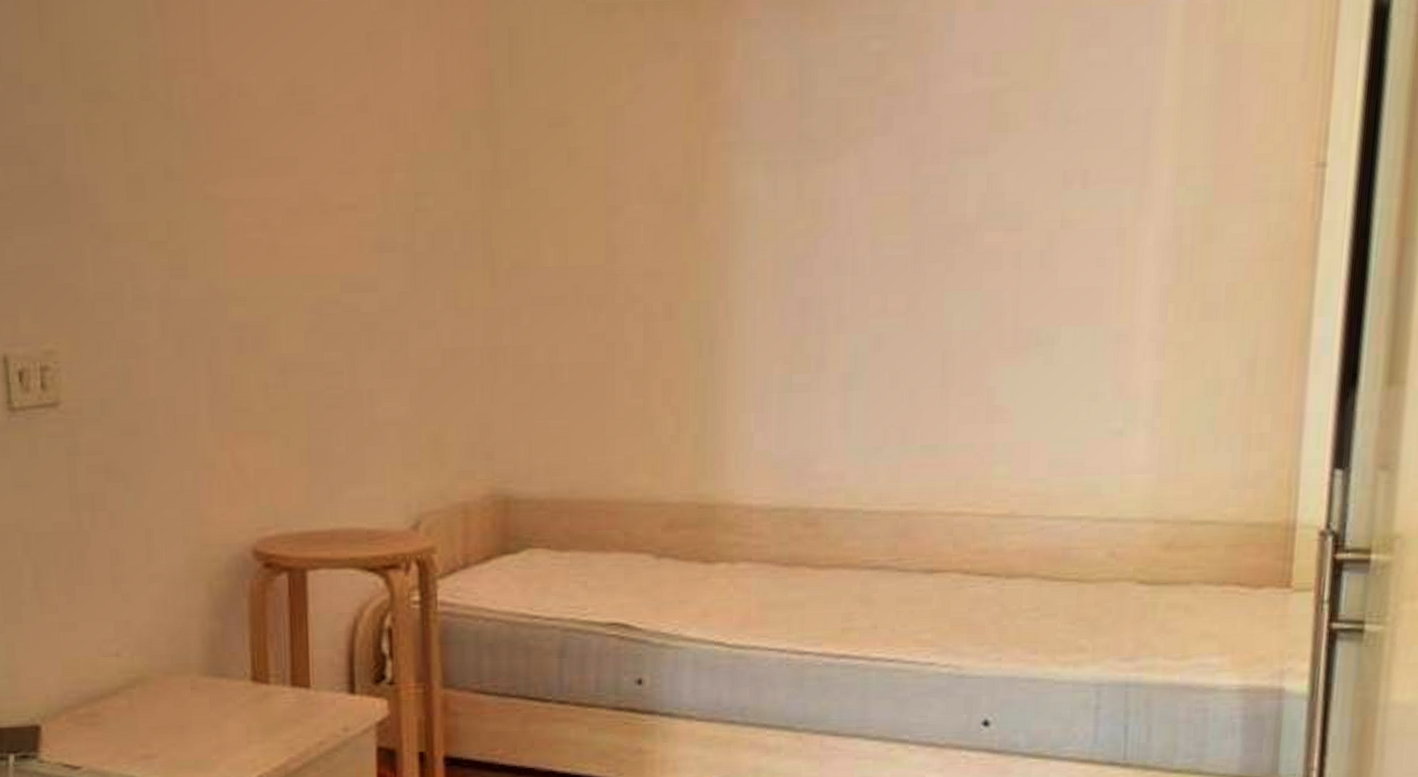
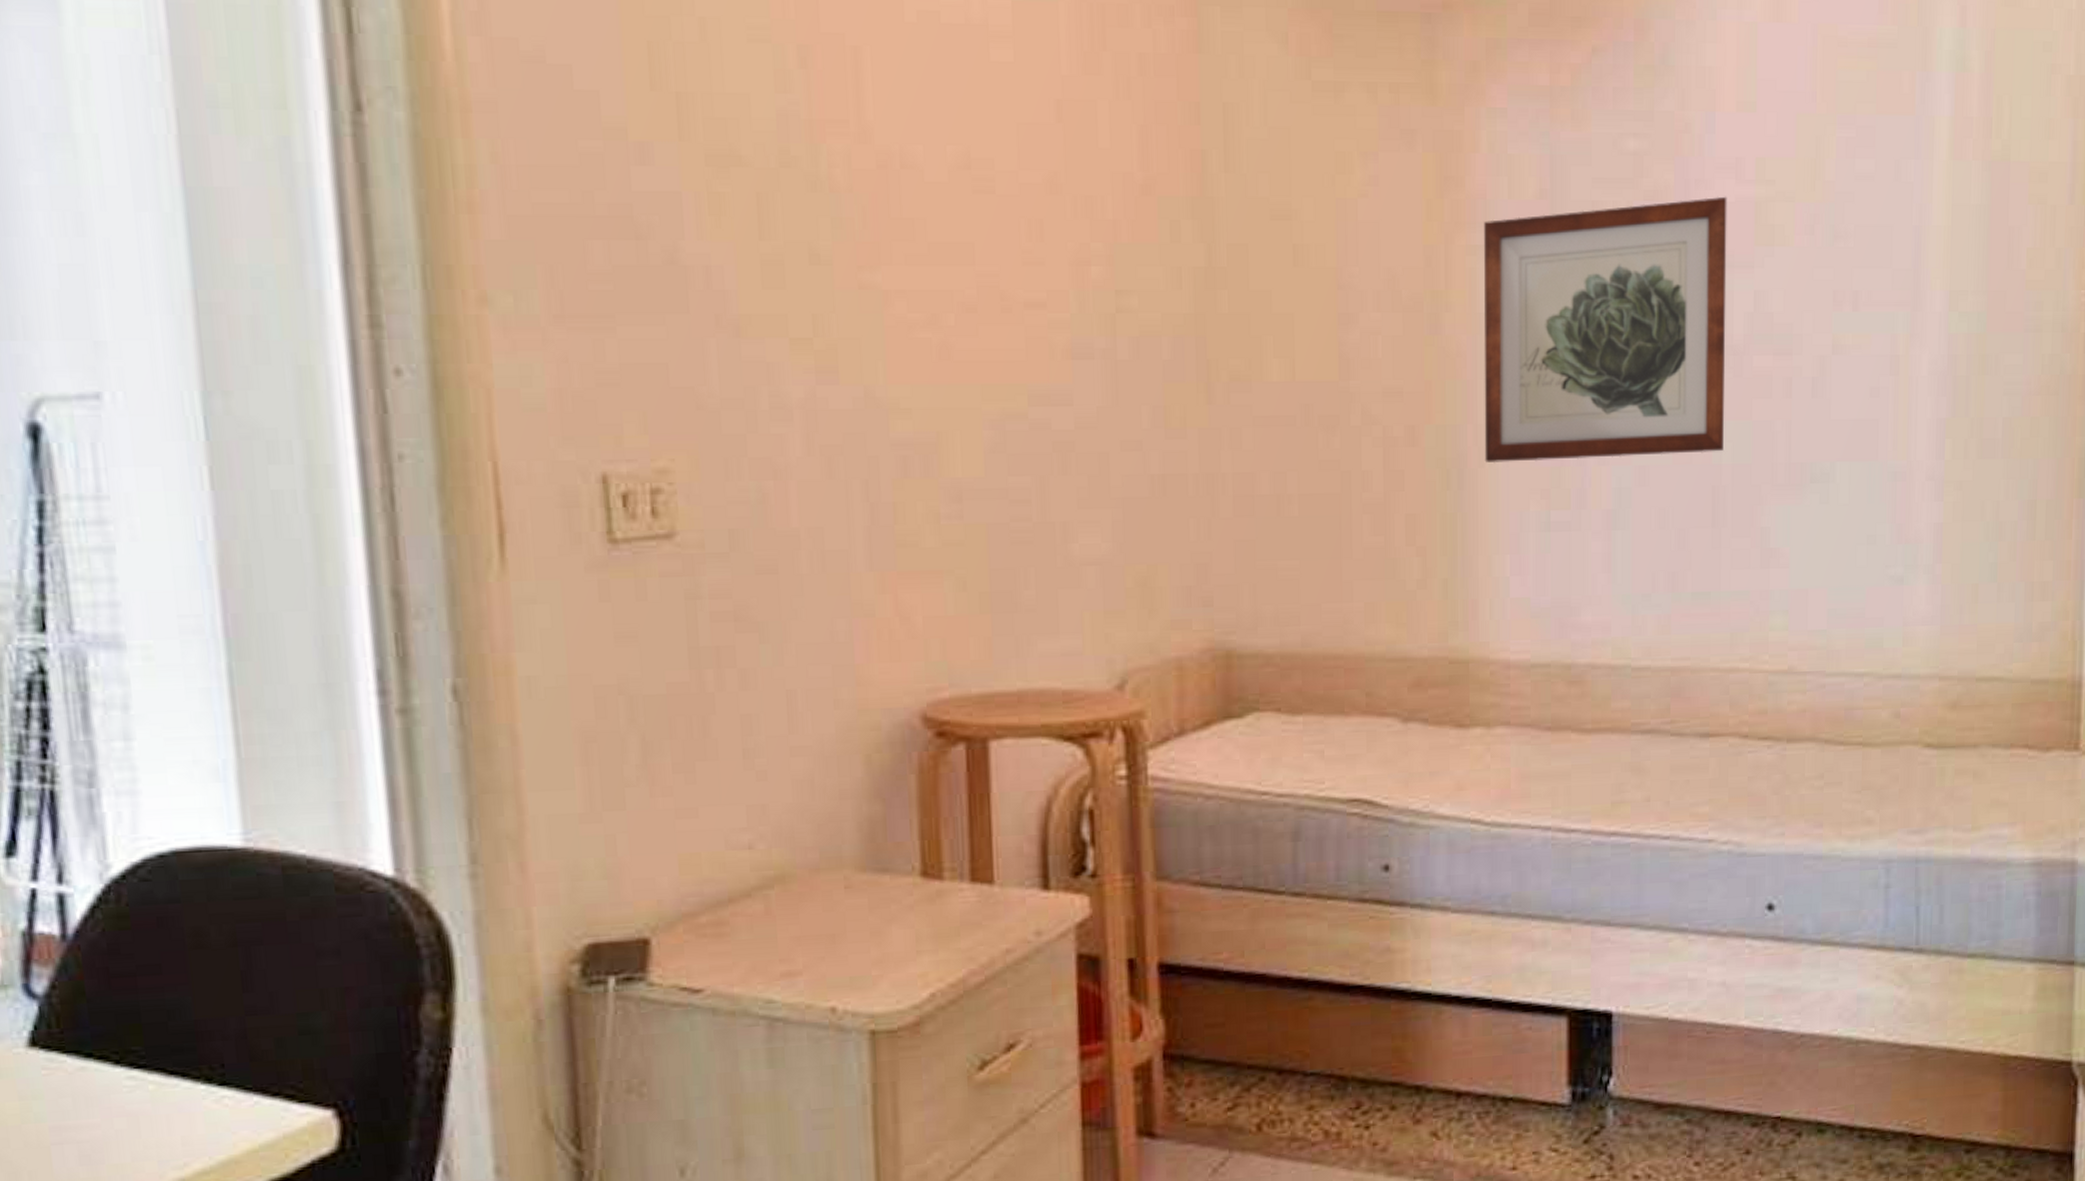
wall art: none [734,88,964,334] -> present [1483,196,1727,464]

